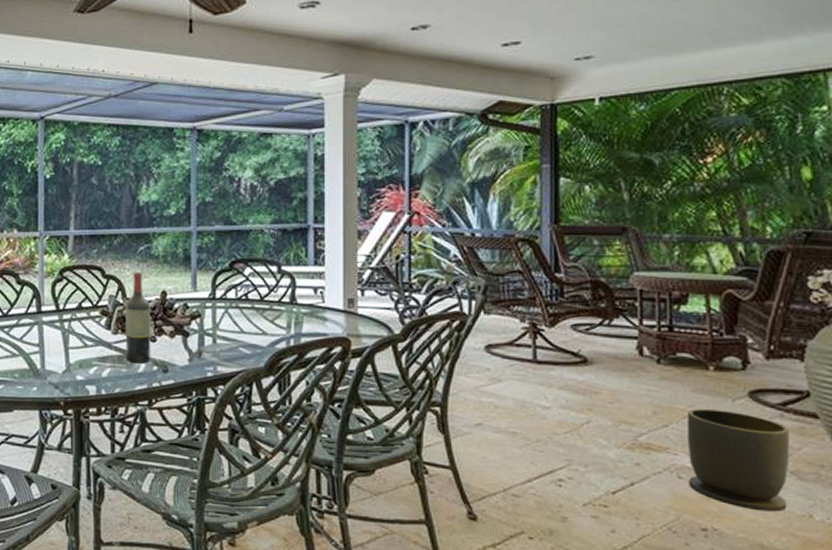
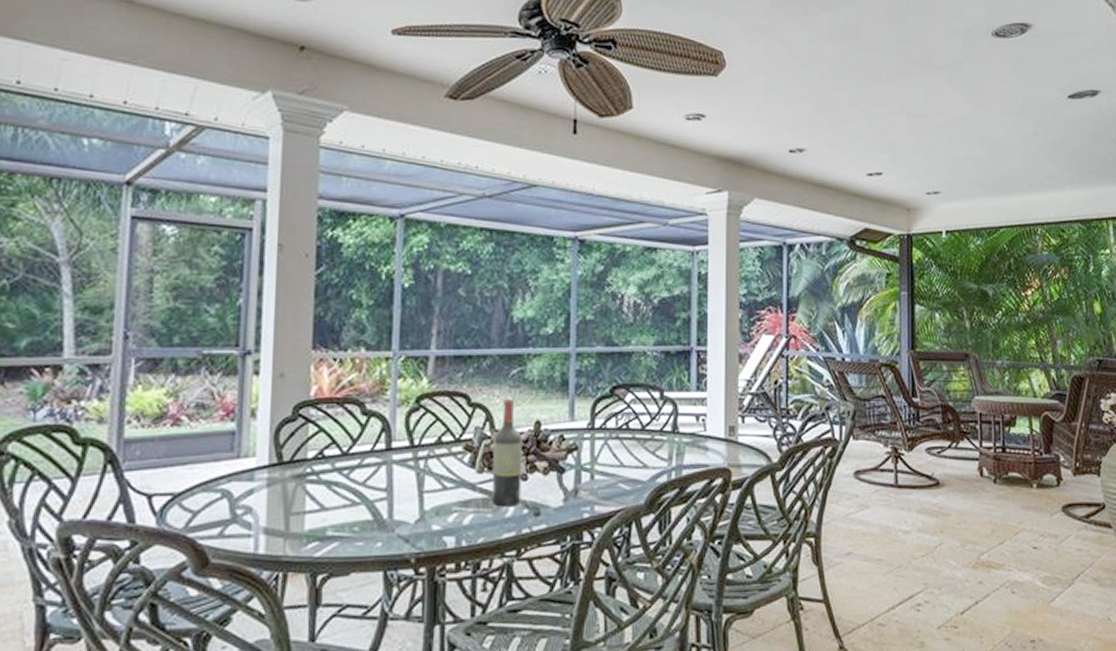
planter pot: present [686,408,790,512] -> none [1017,524,1093,618]

